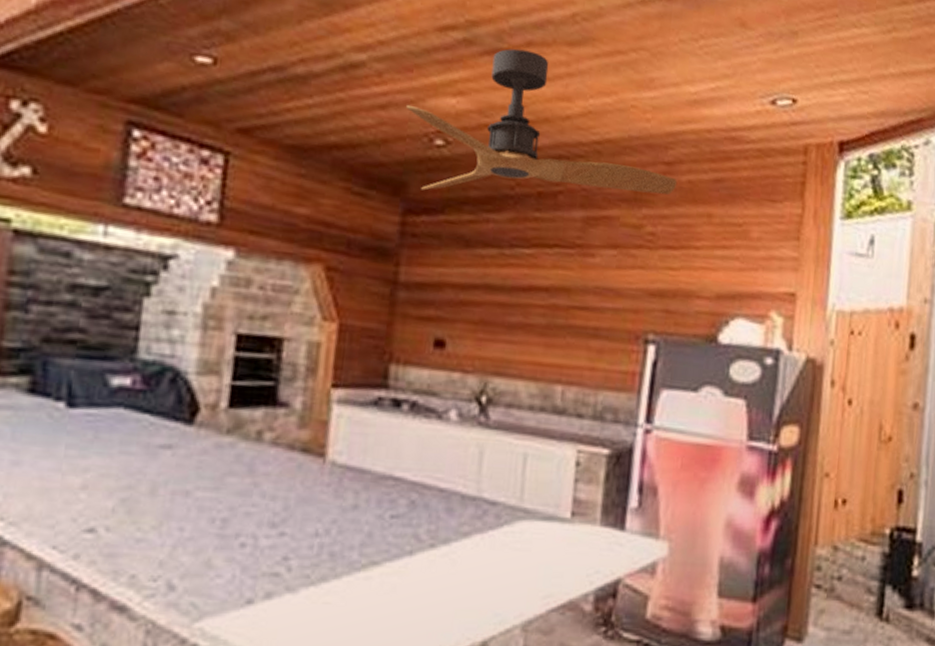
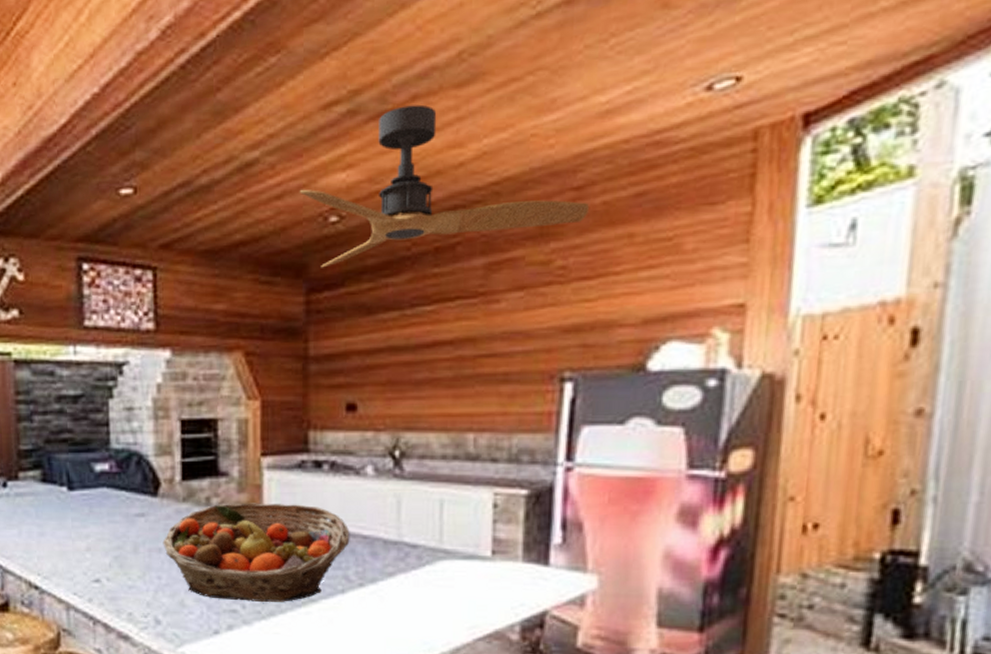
fruit basket: none [192,440,426,565] -> present [162,503,350,603]

